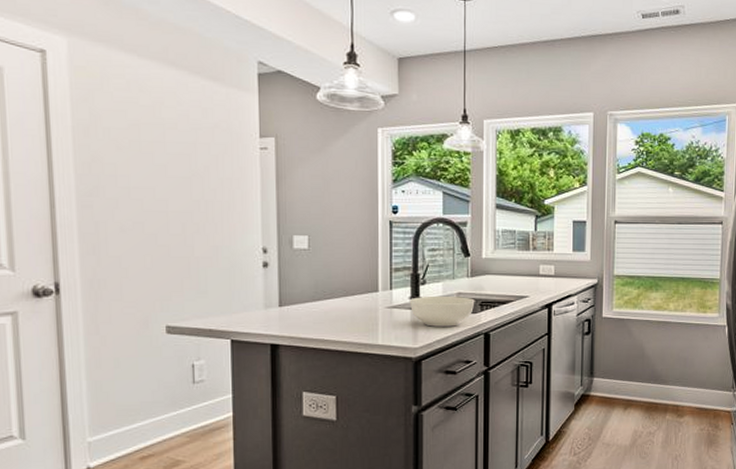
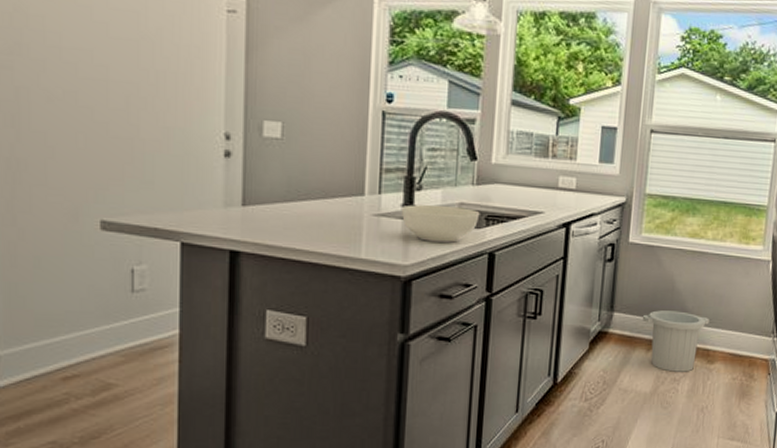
trash can: none [618,373,677,426] -> present [642,310,709,372]

